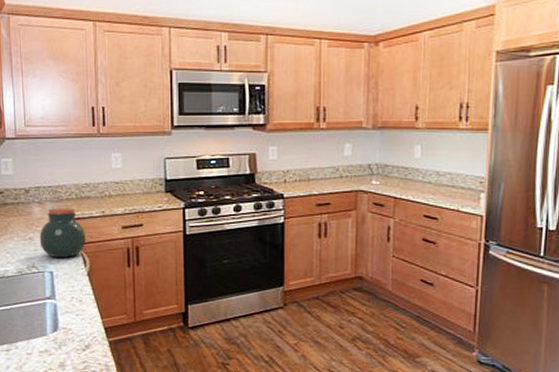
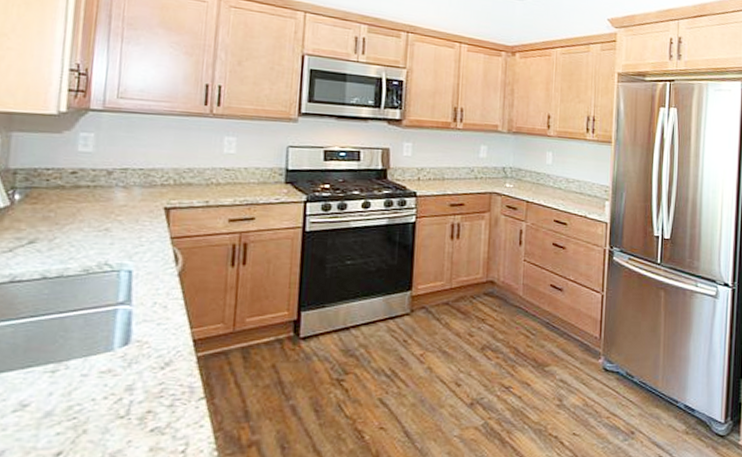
jar: present [39,208,86,257] -> none [118,194,182,254]

